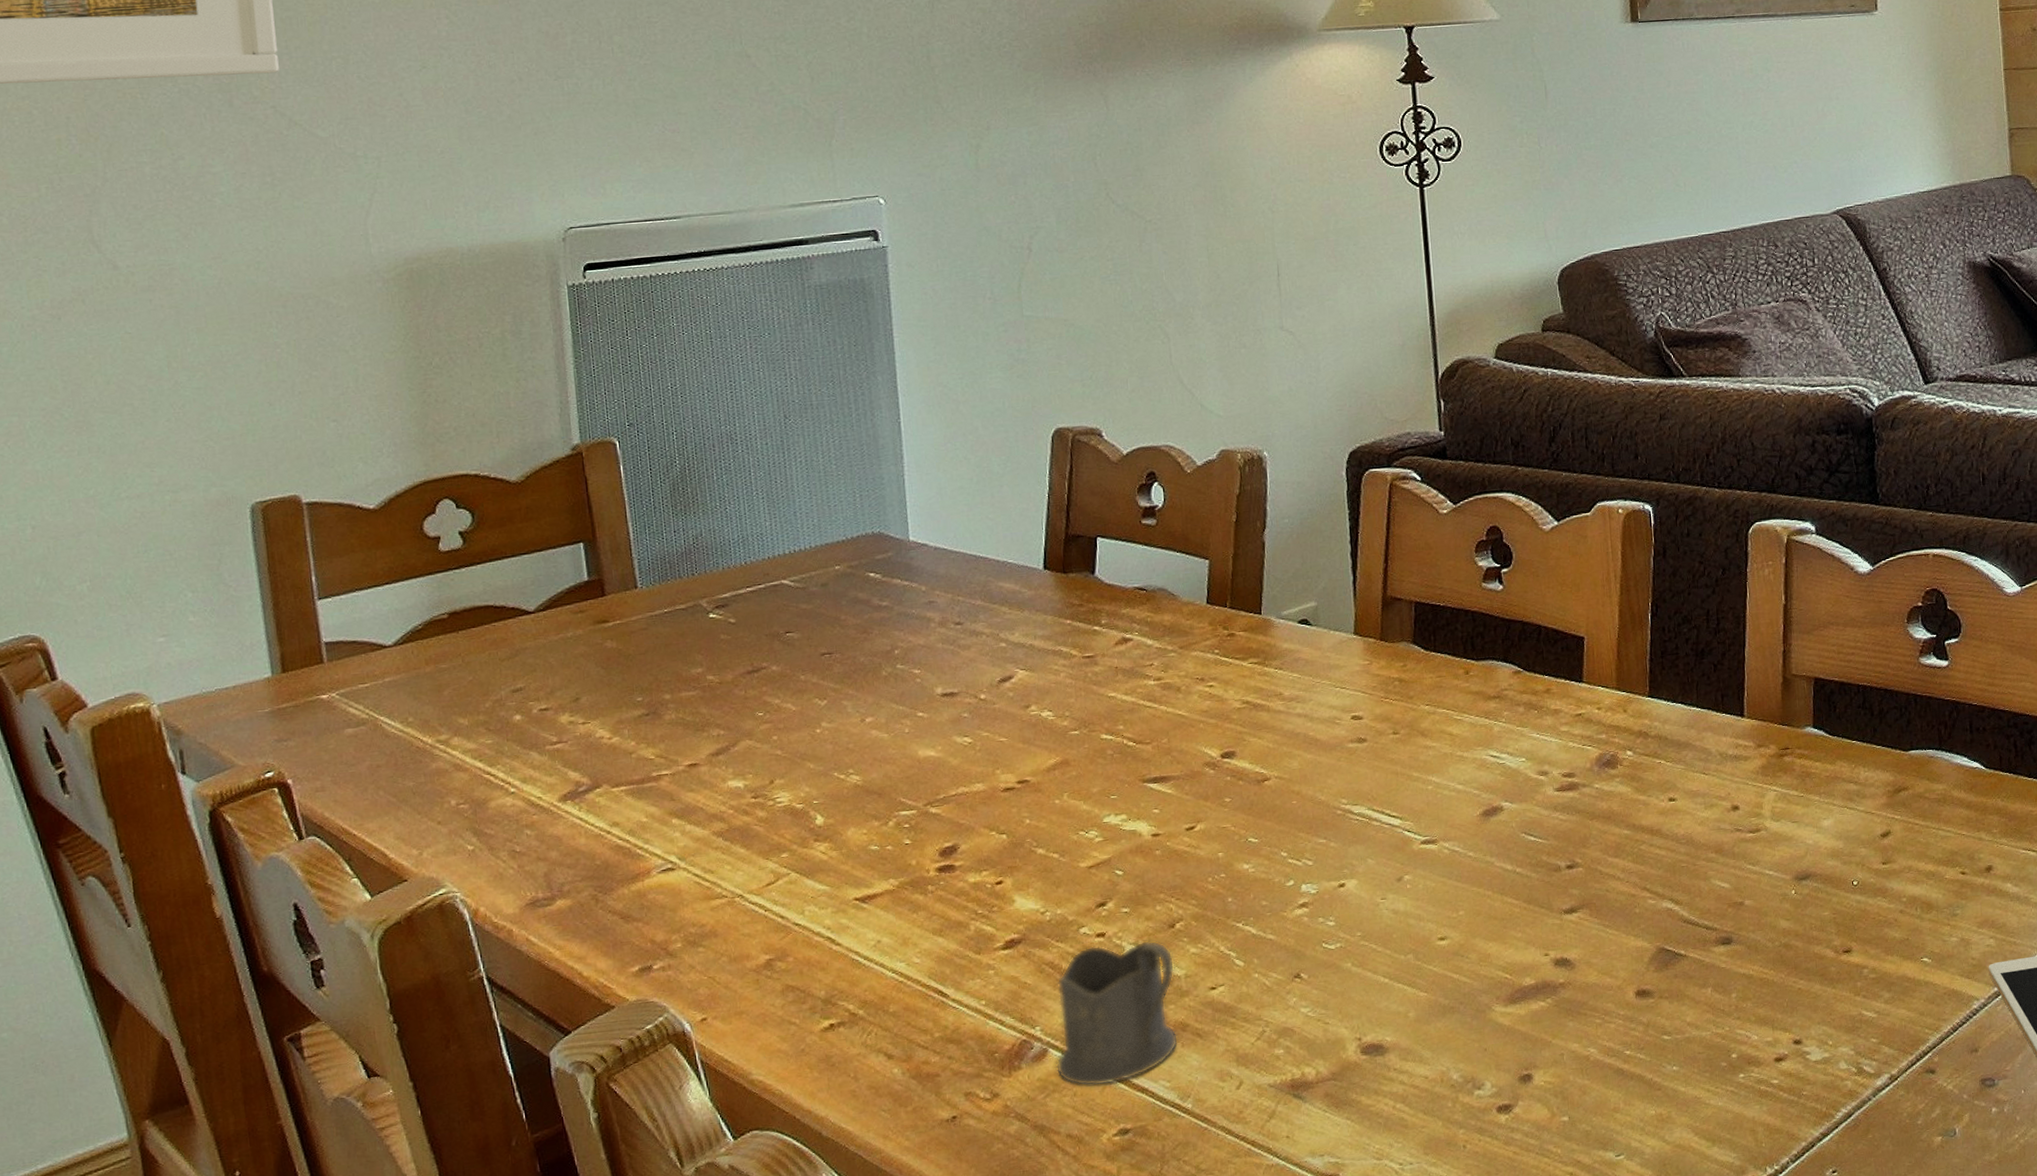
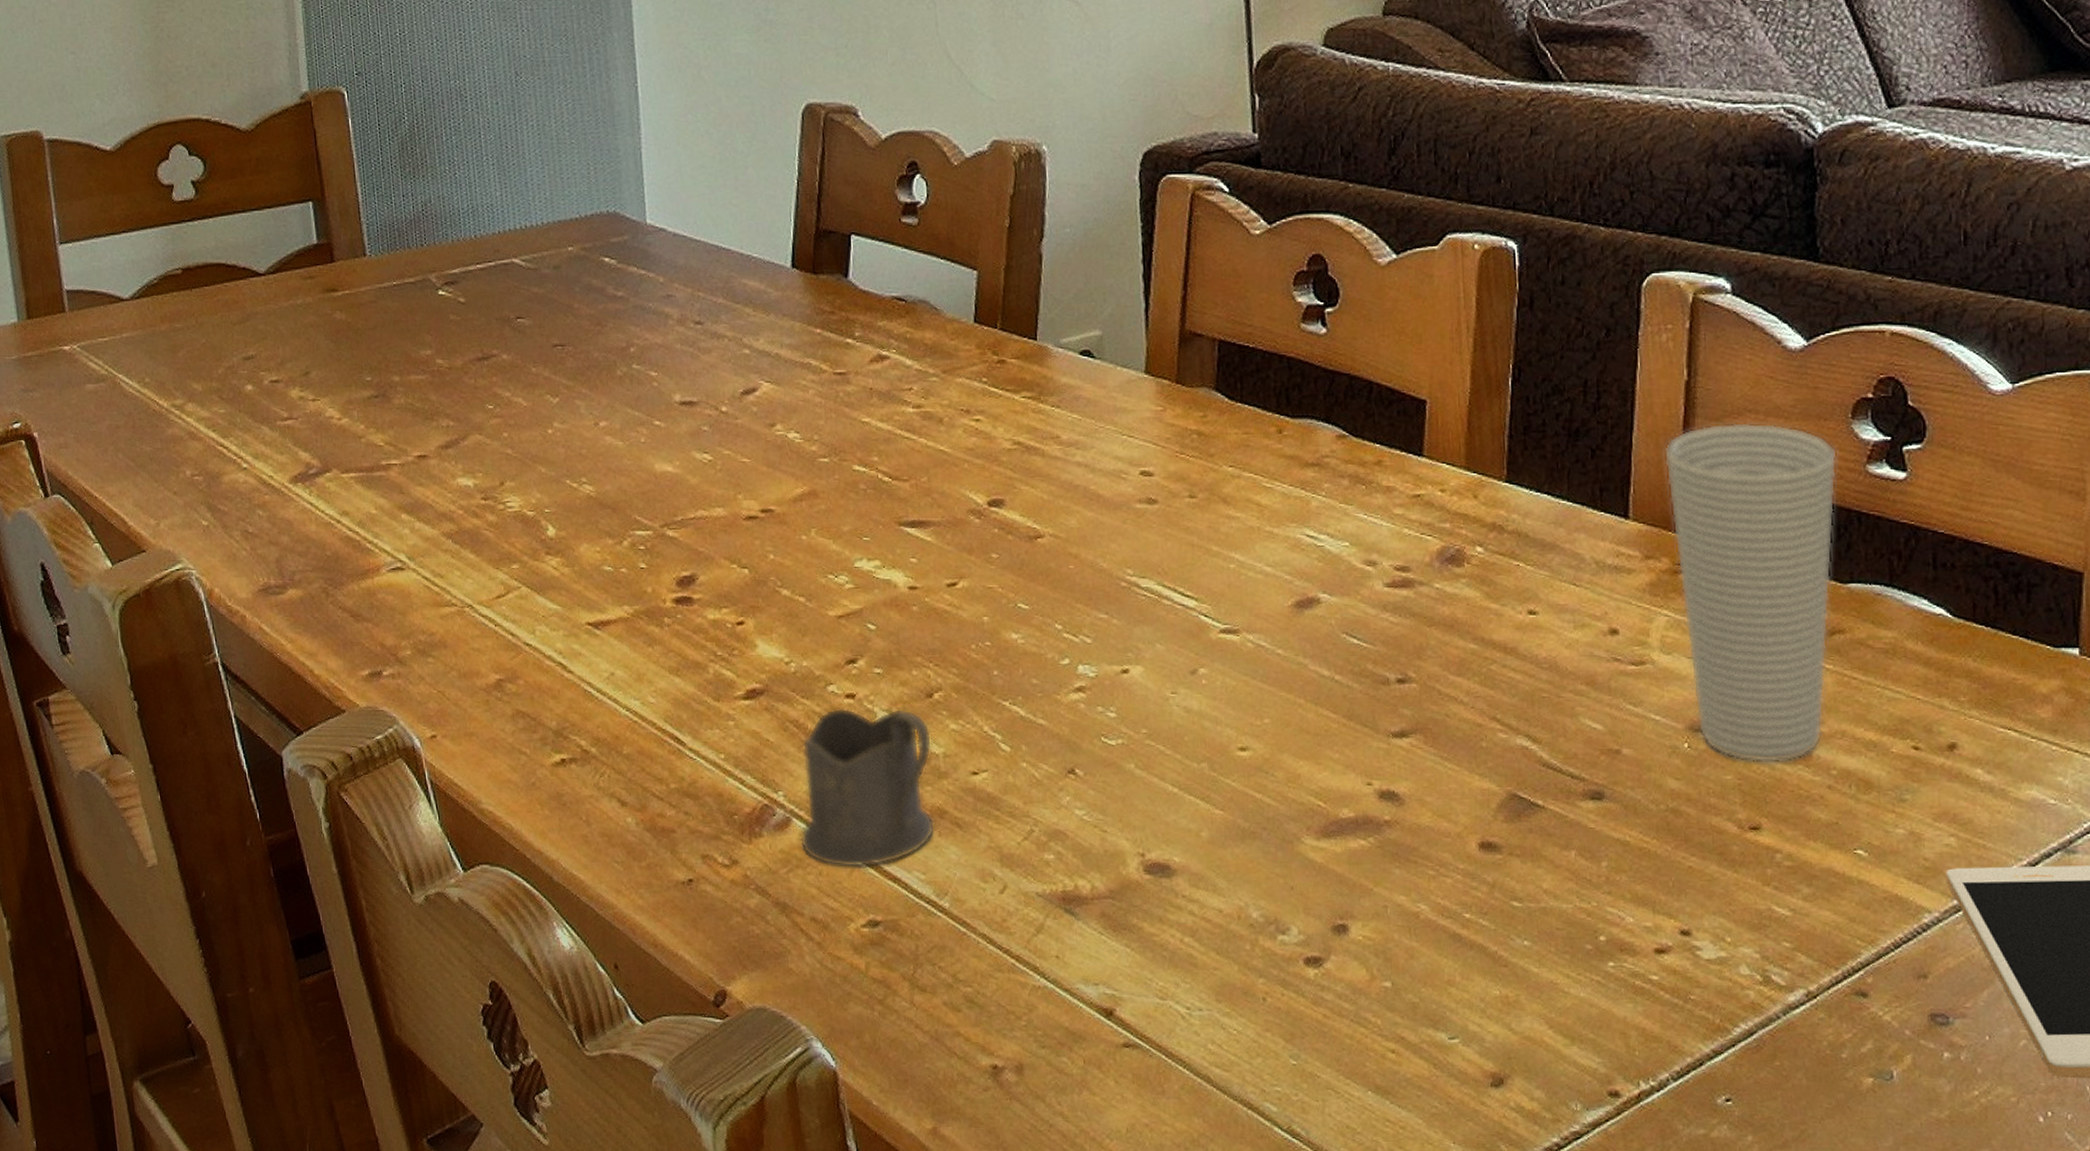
cup: none [1768,631,1898,899] -> present [1663,421,1838,763]

